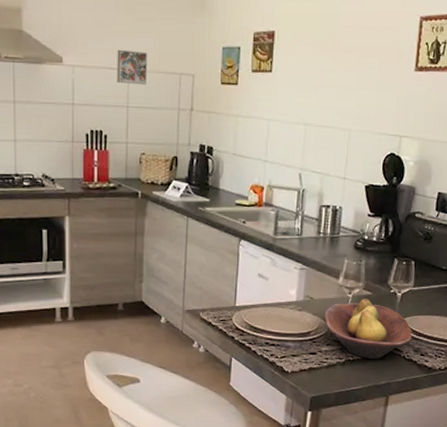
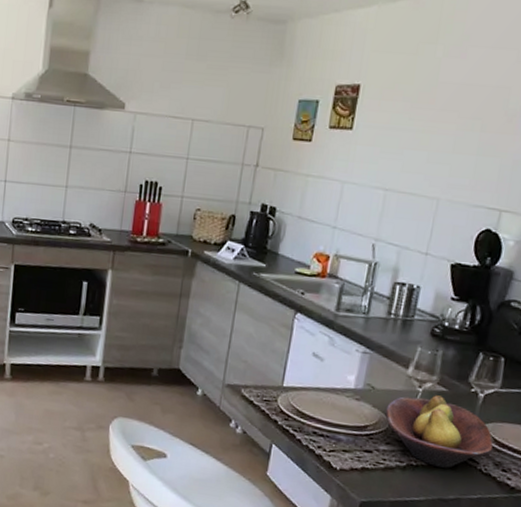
decorative tile: present [117,49,148,85] -> none [179,97,216,137]

